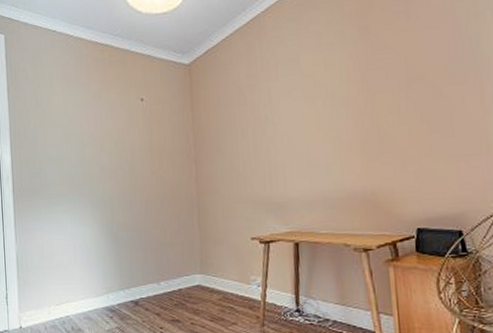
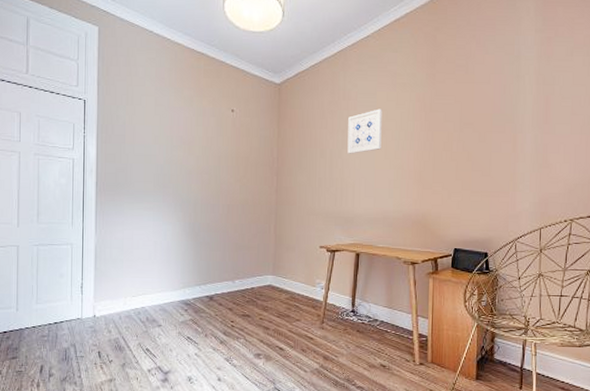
wall art: none [269,75,312,131] -> present [347,109,382,154]

